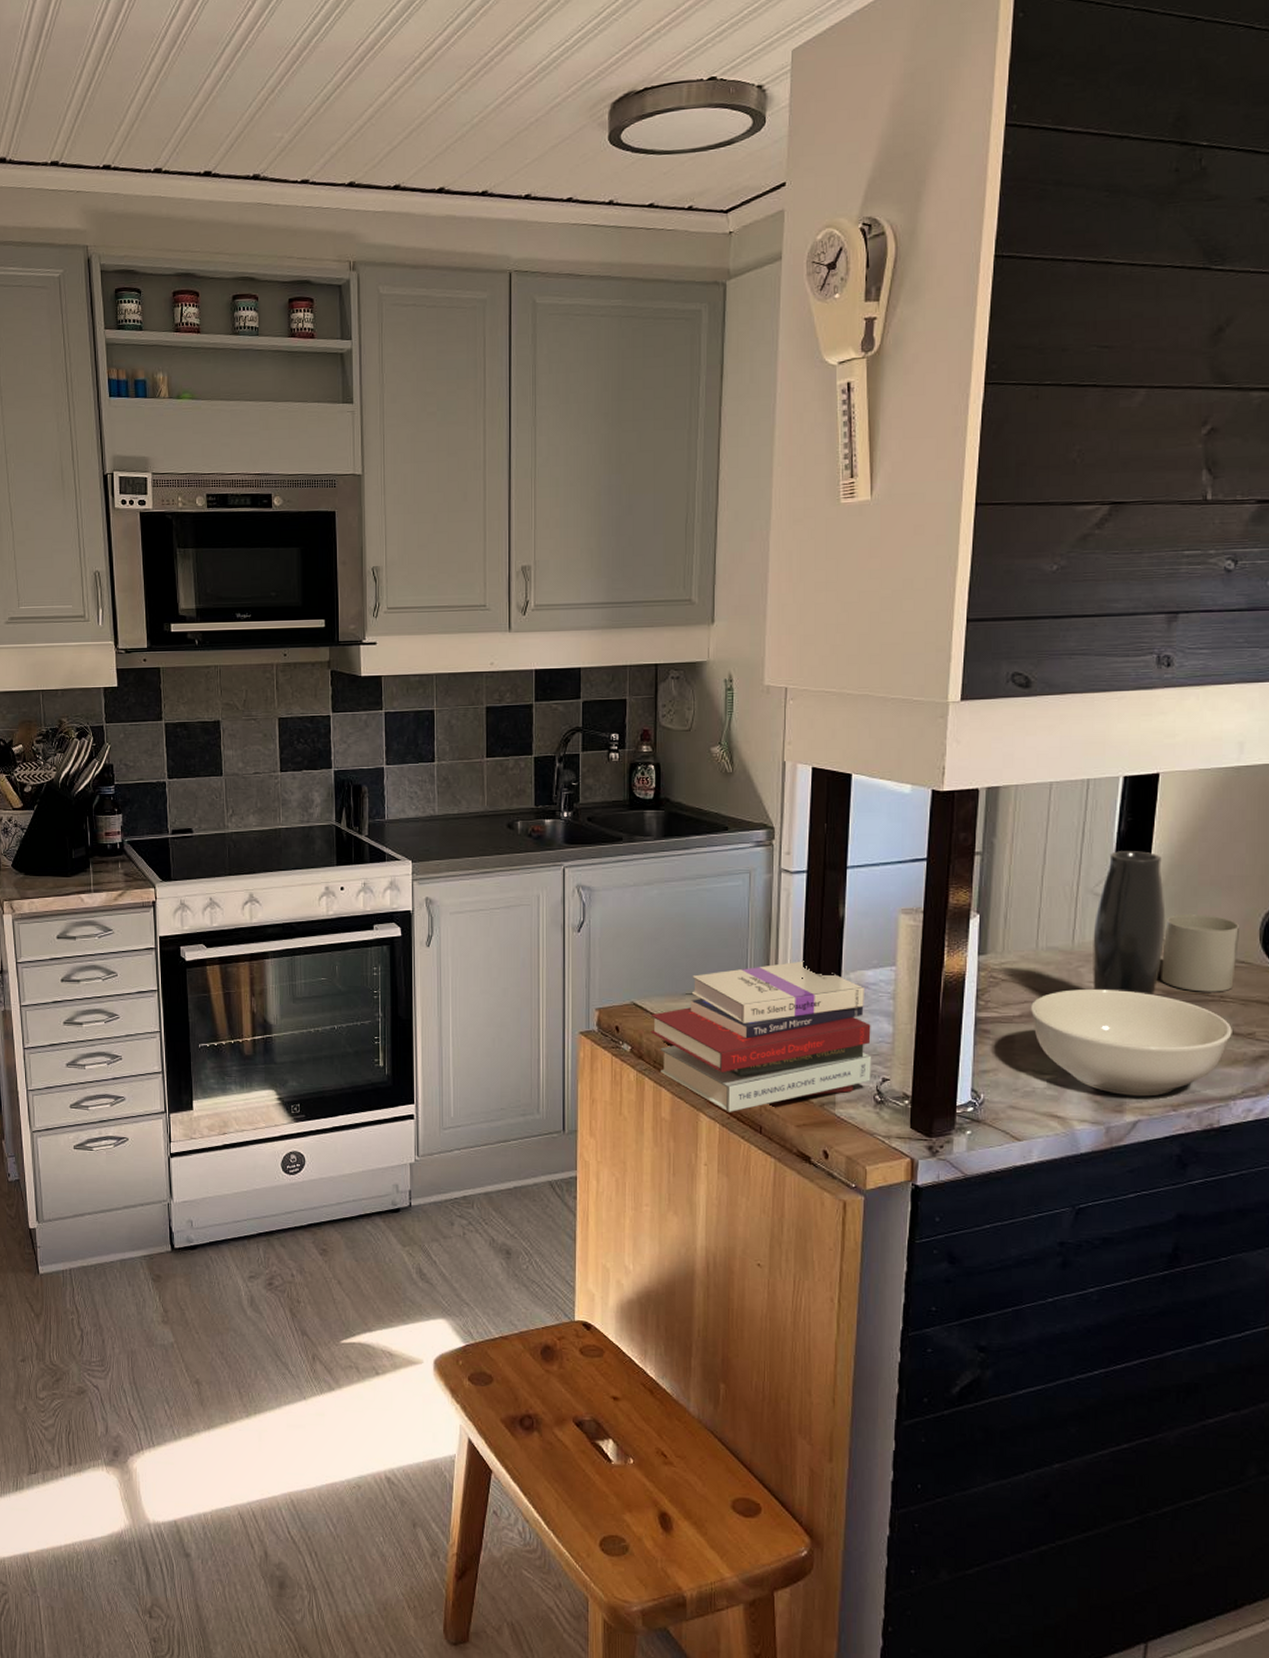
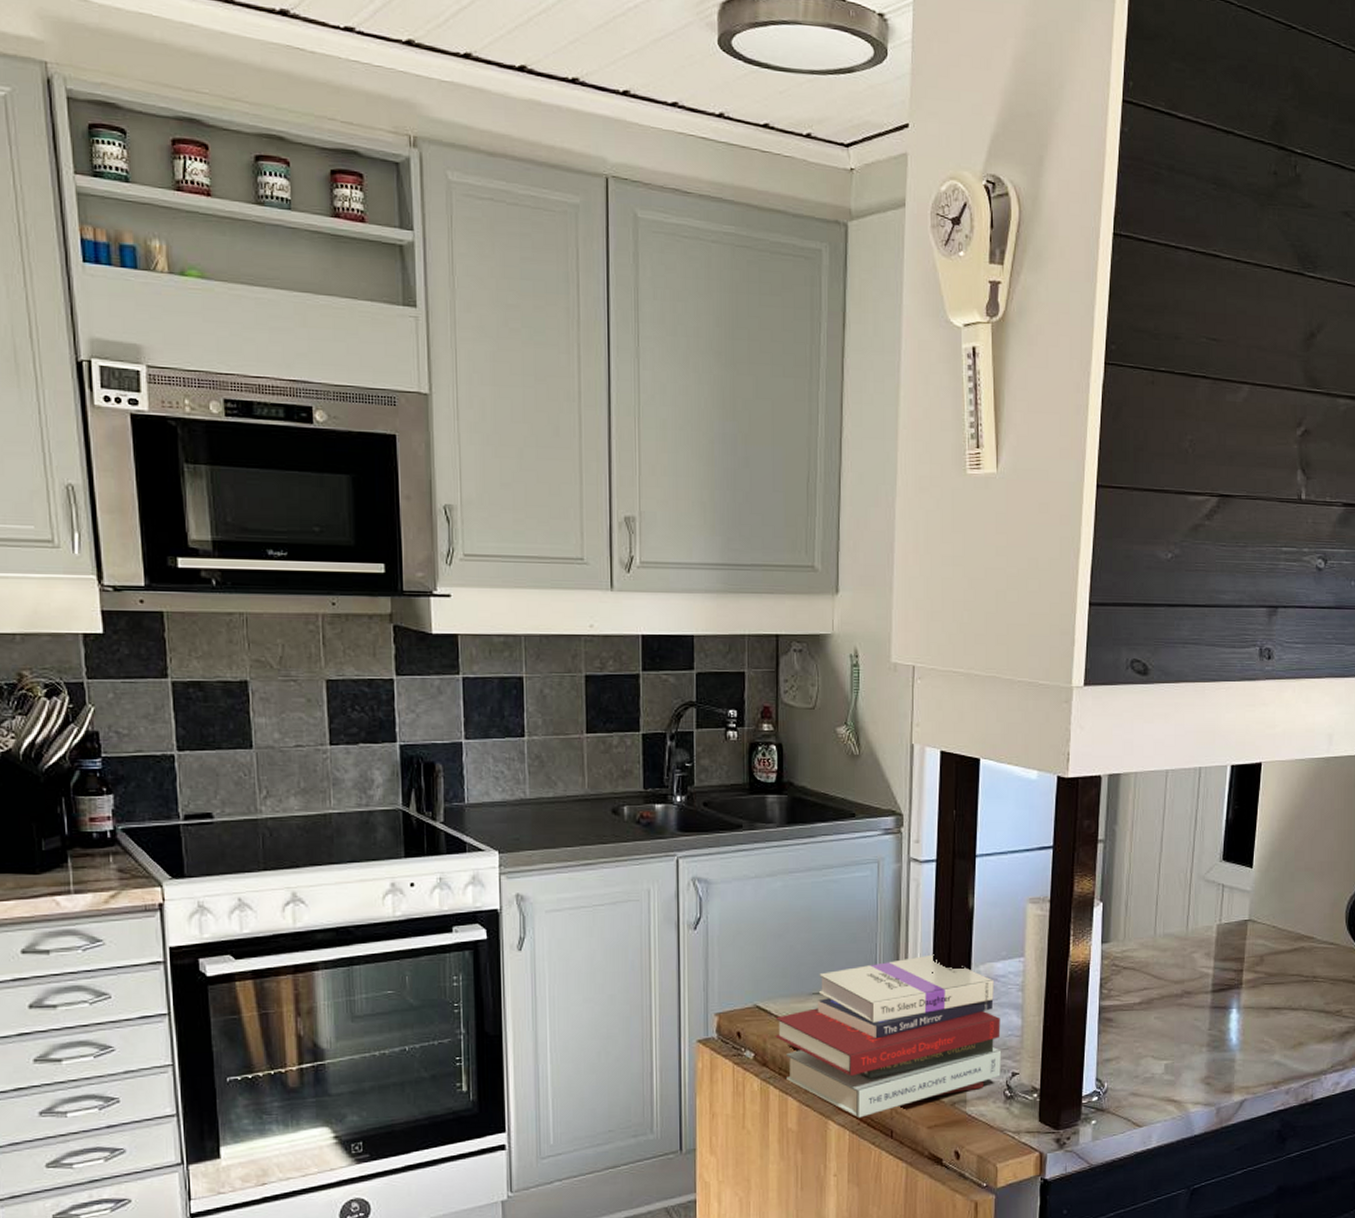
bowl: present [1030,988,1232,1097] -> none [1149,973,1323,1077]
vase: present [1093,851,1166,996] -> none [1205,838,1267,978]
mug: present [1161,915,1240,992] -> none [1263,899,1330,973]

